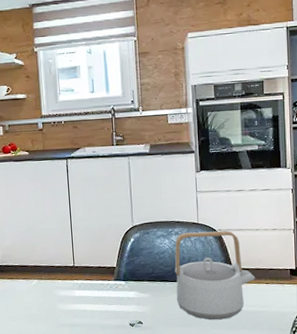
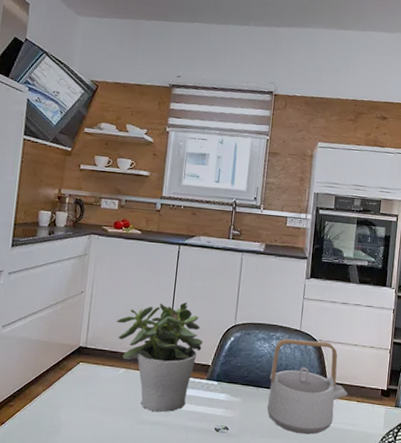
potted plant: none [21,212,105,315] -> present [116,302,203,412]

